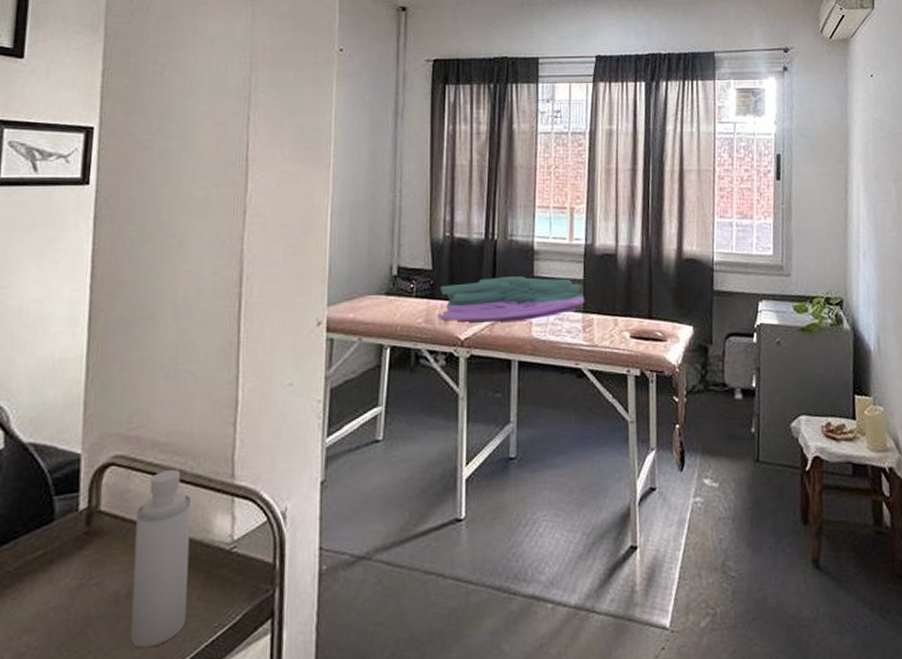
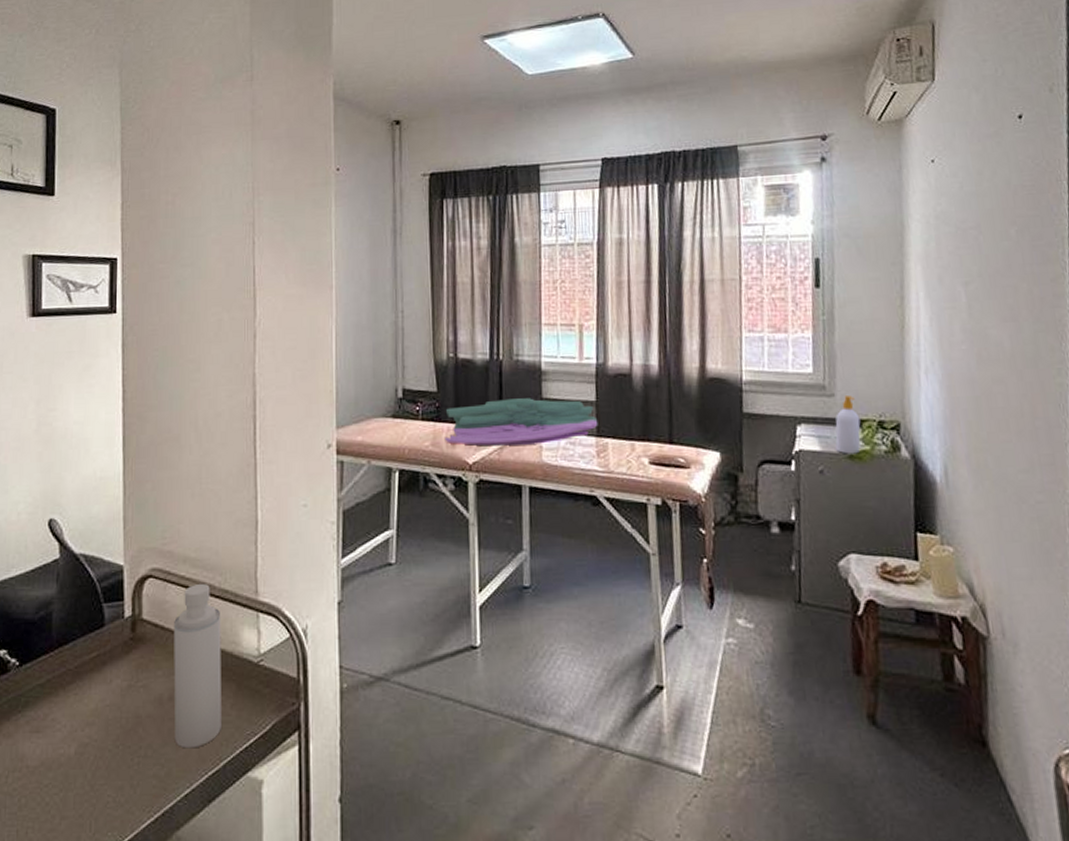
soap bottle: none [790,275,811,327] -> present [835,396,861,454]

